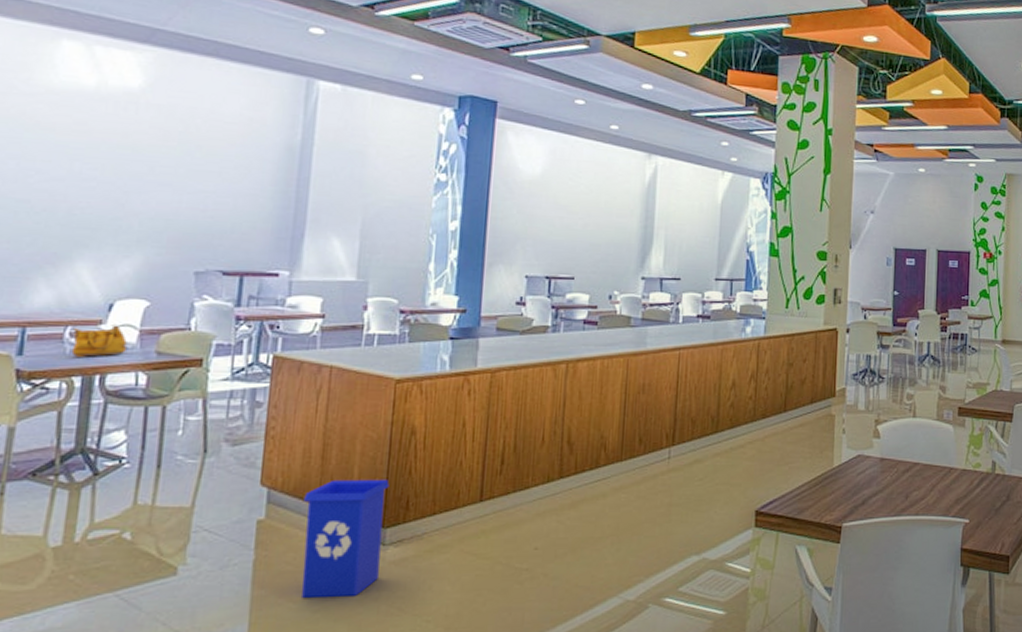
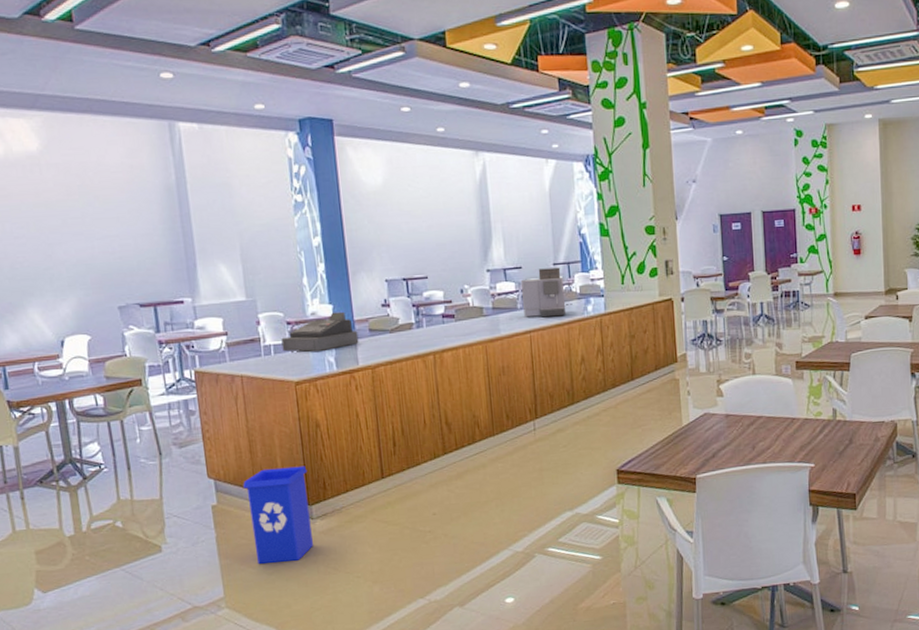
handbag: present [71,325,127,357] -> none [40,357,83,387]
cash register: none [388,305,483,348] -> present [281,311,359,352]
coffee machine: none [676,282,724,335] -> present [521,267,567,319]

